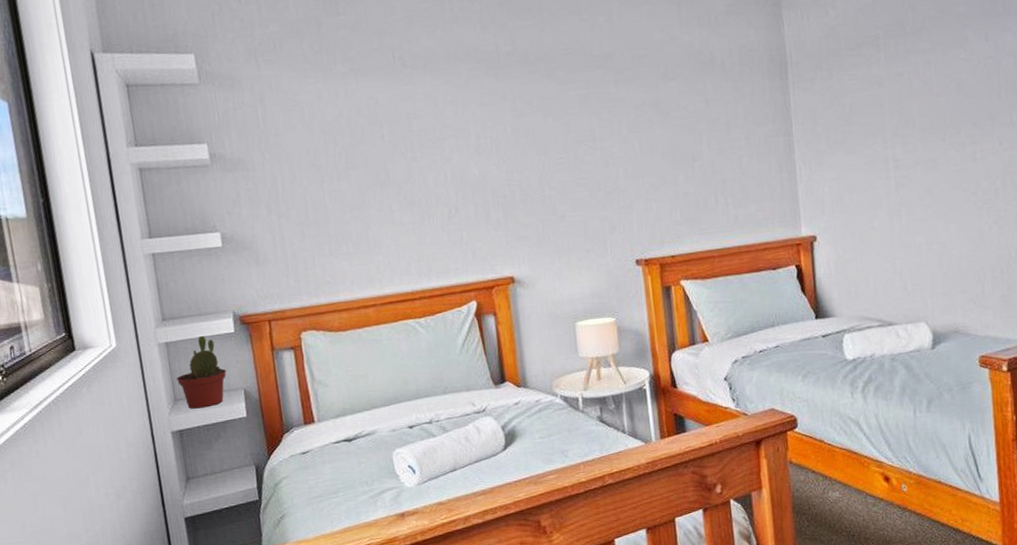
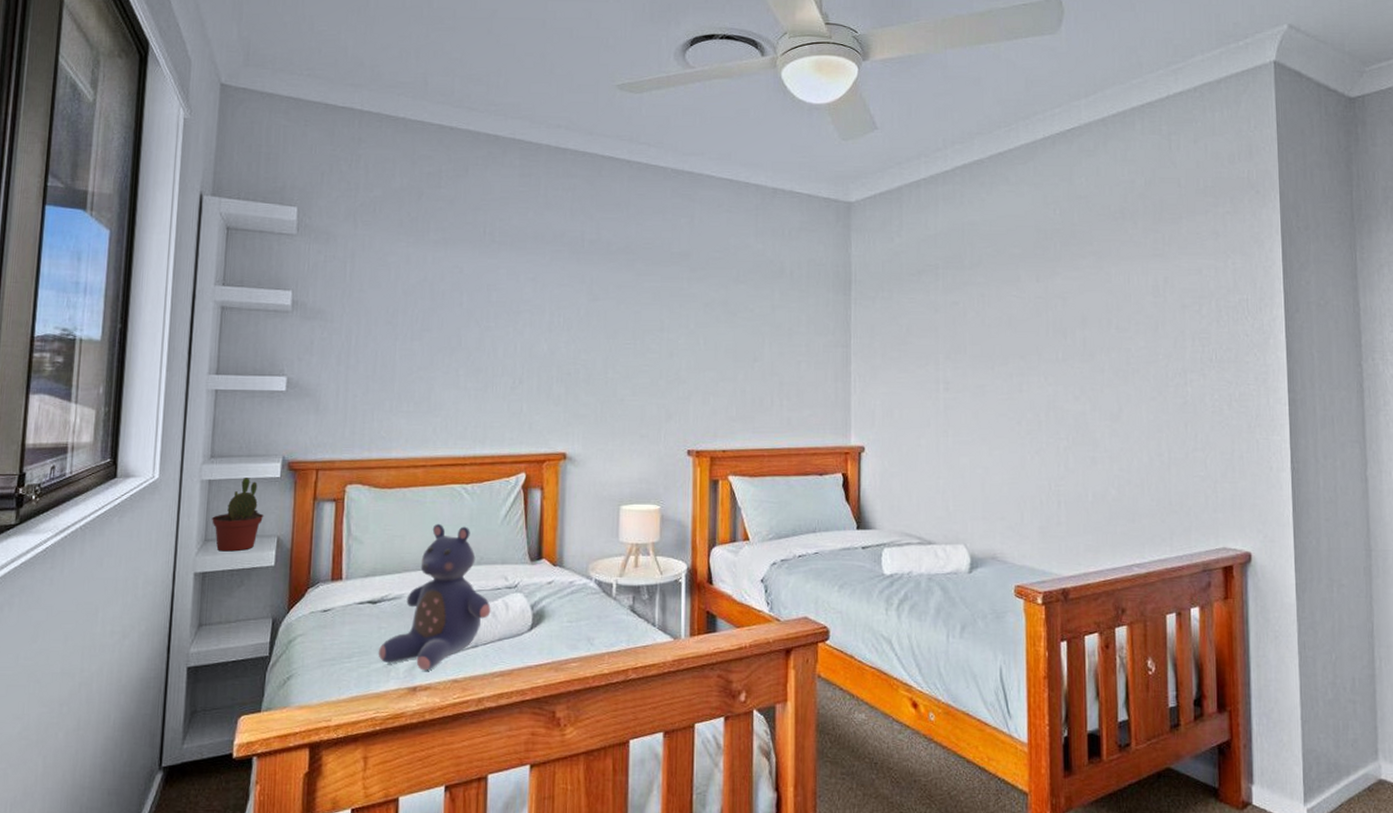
teddy bear: none [361,359,464,498] -> present [378,523,491,671]

